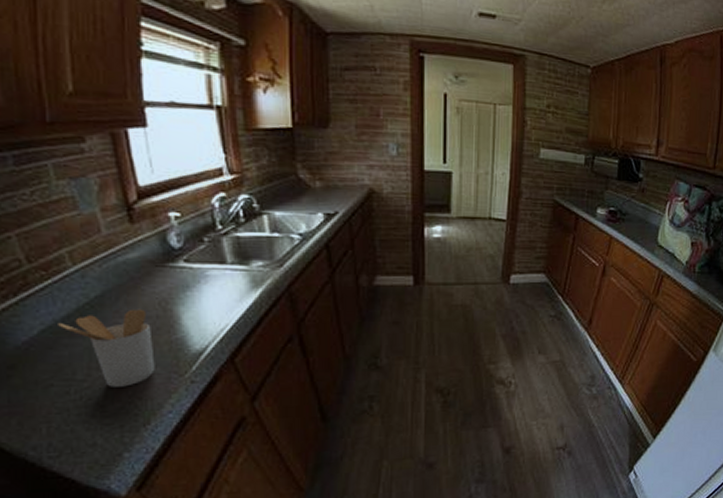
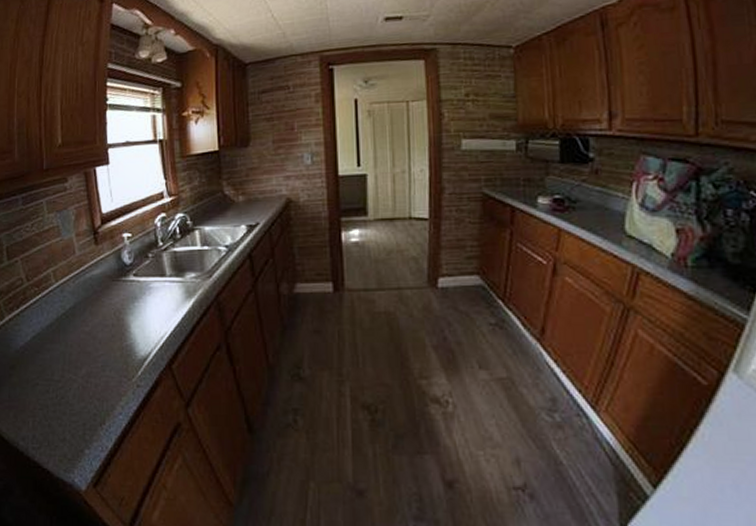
utensil holder: present [58,309,155,387] -> none [44,318,110,388]

